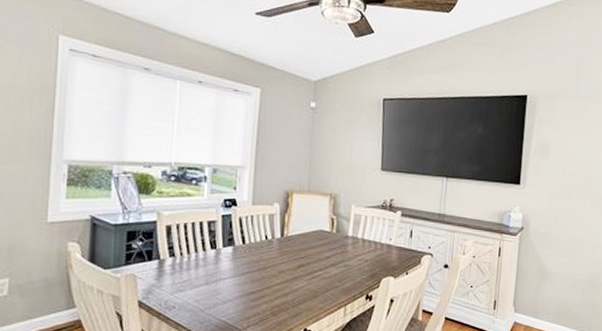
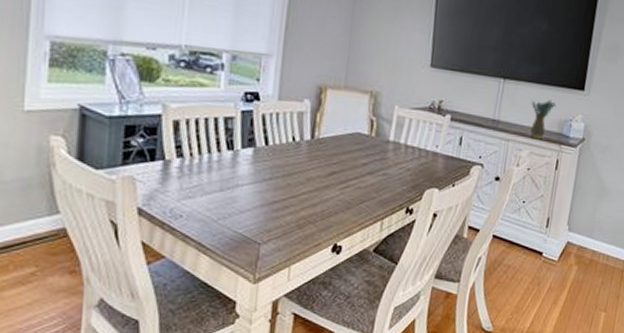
vase: none [472,194,495,230] -> present [530,99,556,140]

